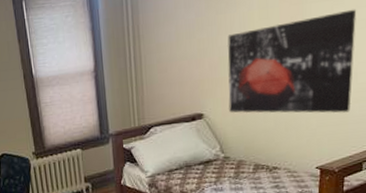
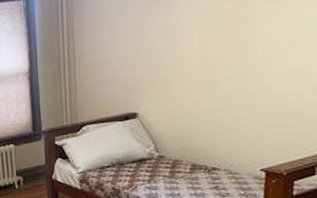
wall art: present [227,9,357,114] -> none [164,9,308,115]

